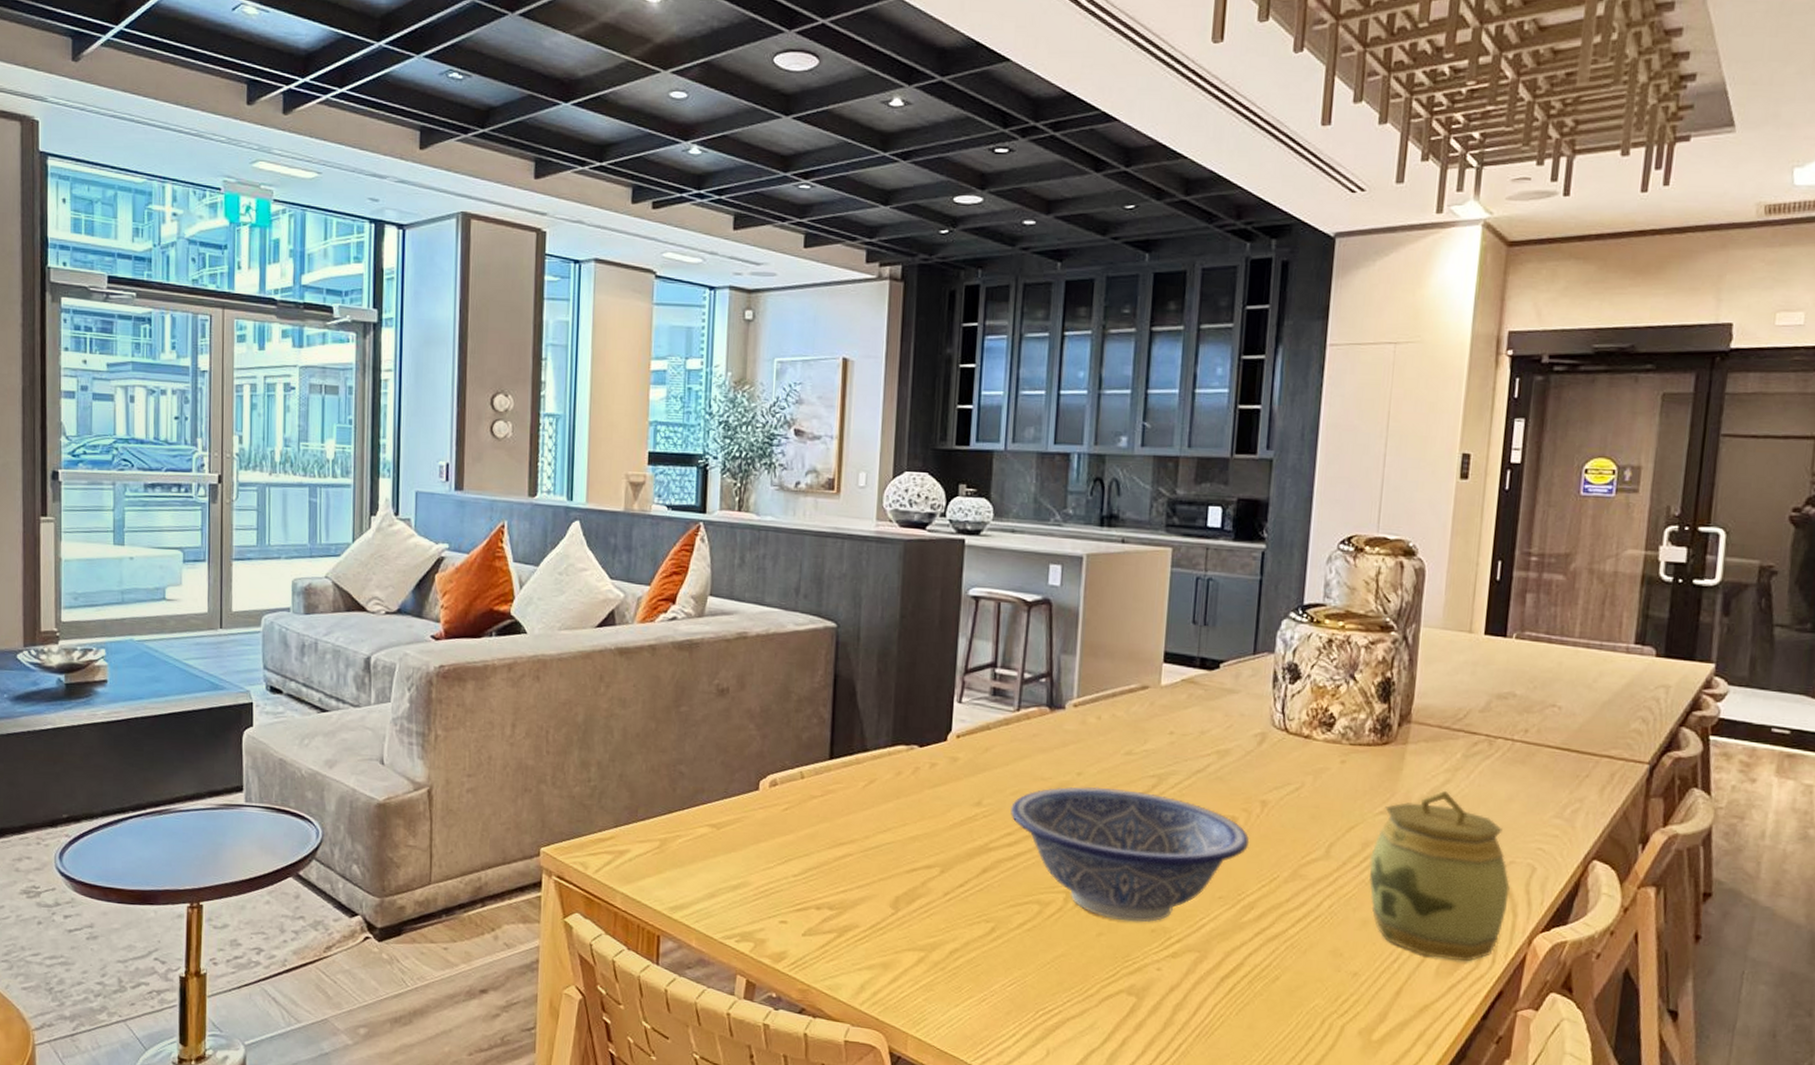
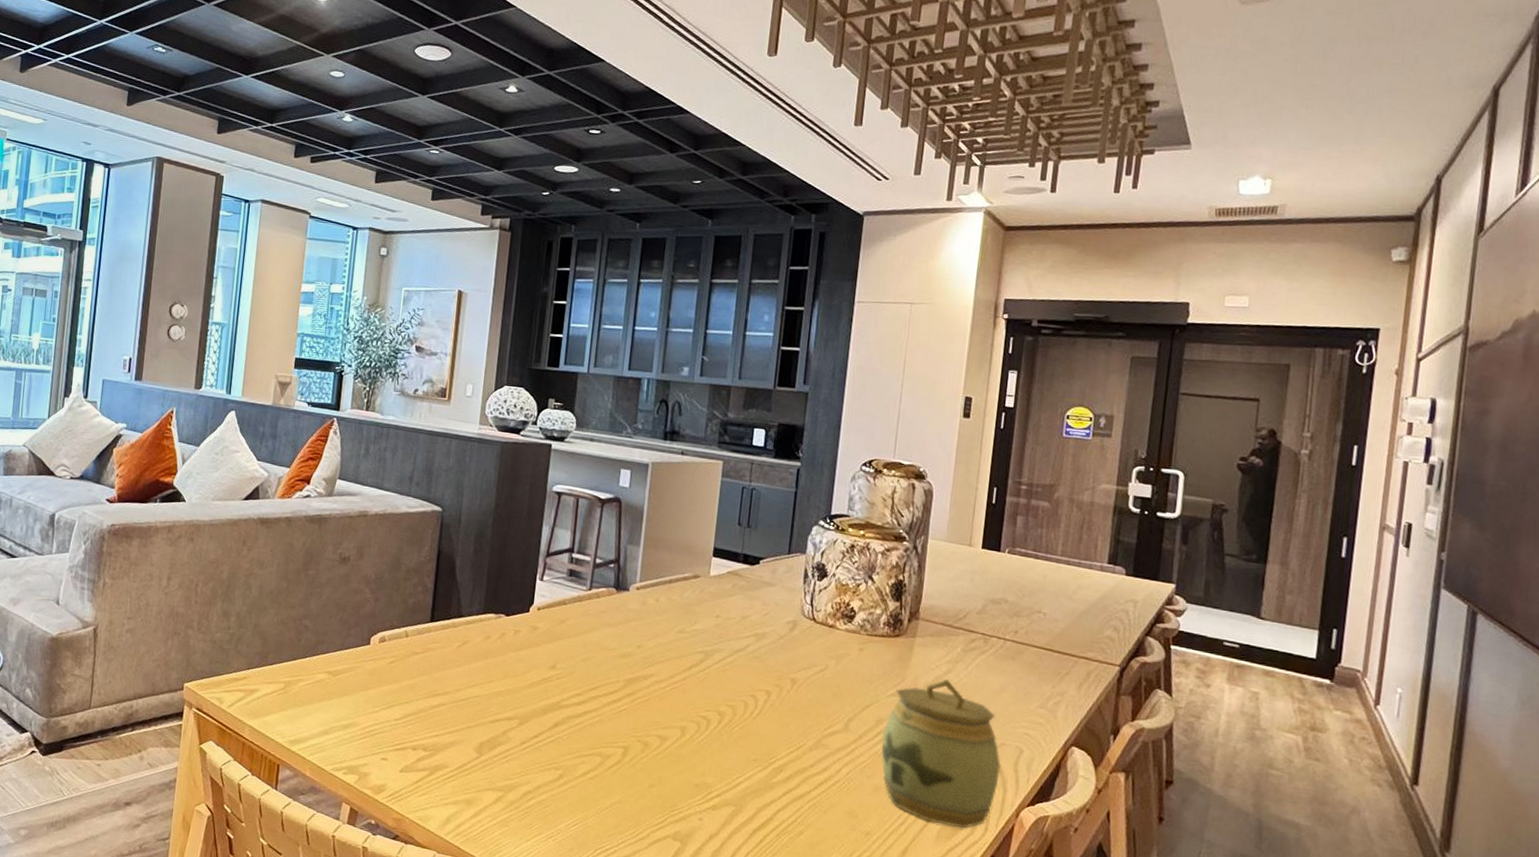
decorative bowl: present [1011,786,1250,922] -> none [580,657,781,778]

